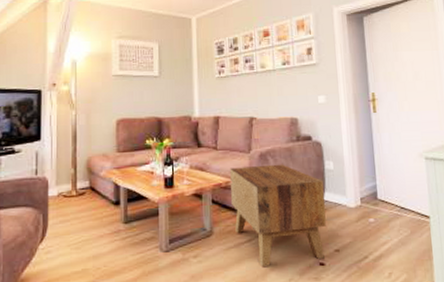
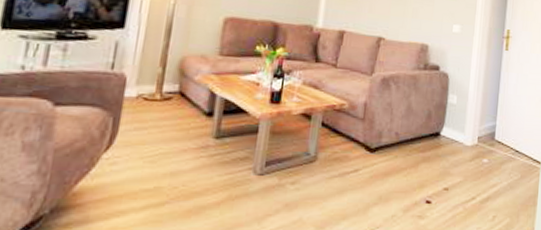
side table: present [230,164,326,268] -> none [341,89,444,201]

